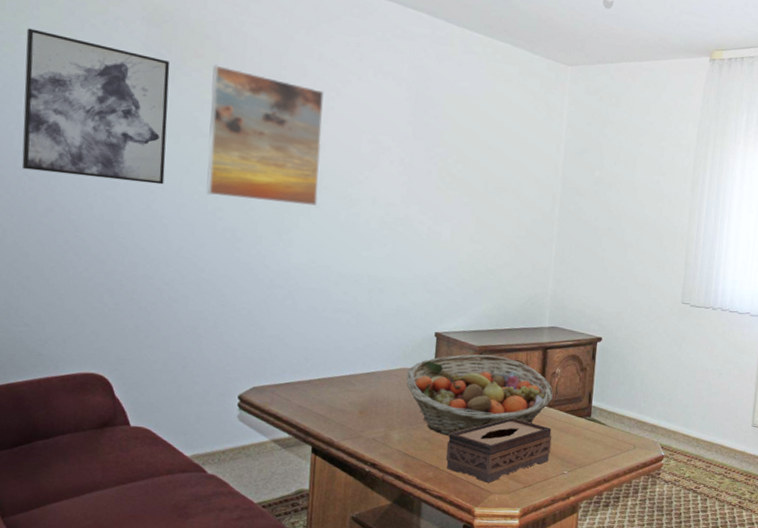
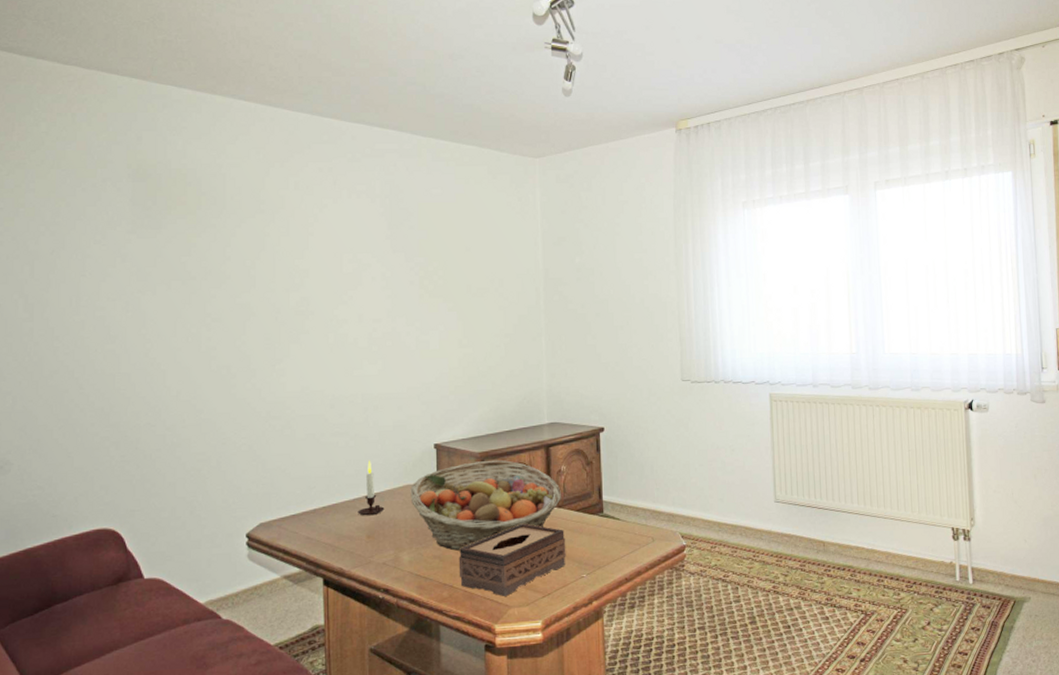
wall art: present [21,28,170,185] -> none [24,201,159,335]
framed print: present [206,65,325,206] -> none [195,209,307,336]
candle: none [352,340,380,393] -> present [358,460,385,516]

